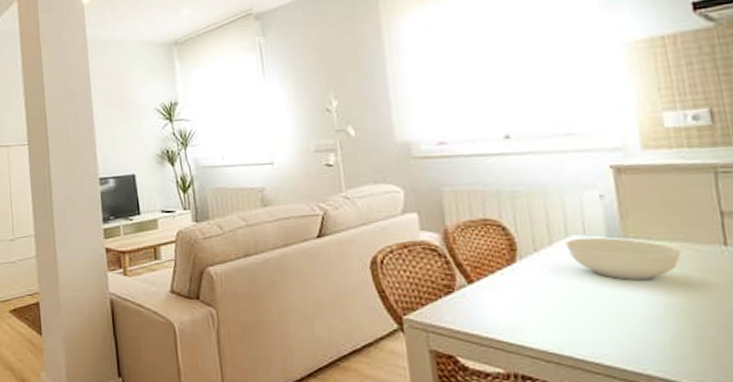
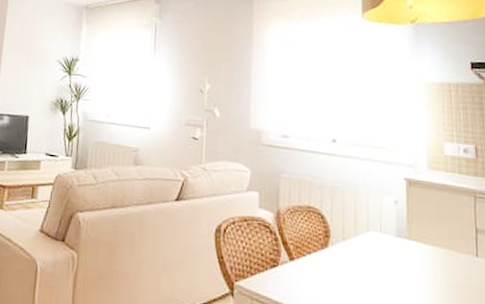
bowl: present [565,237,682,280] -> none [366,234,447,277]

